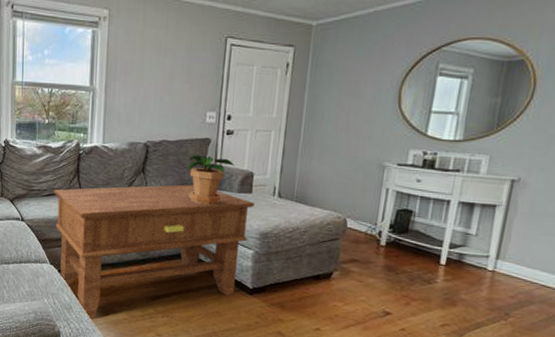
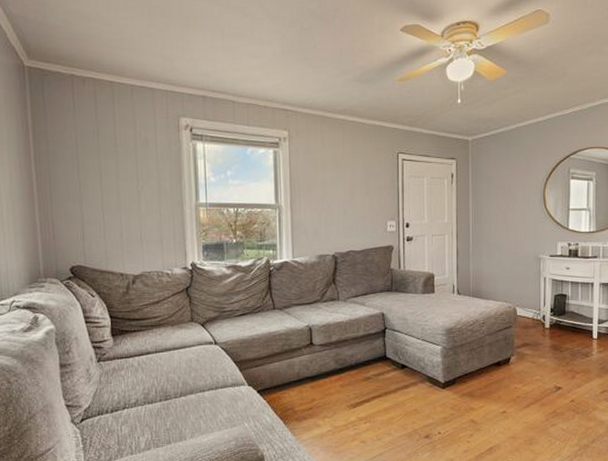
side table: present [53,184,255,320] -> none [246,291,438,438]
potted plant: present [187,155,234,205] -> none [375,262,416,308]

